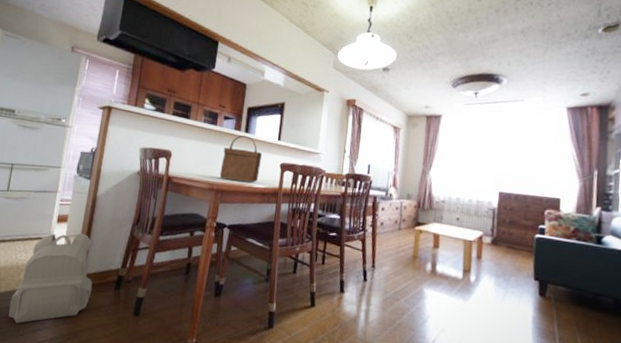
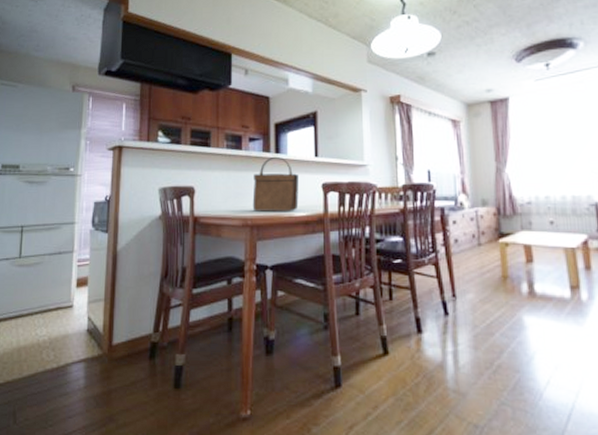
backpack: present [9,233,93,324] -> none [34,296,124,412]

